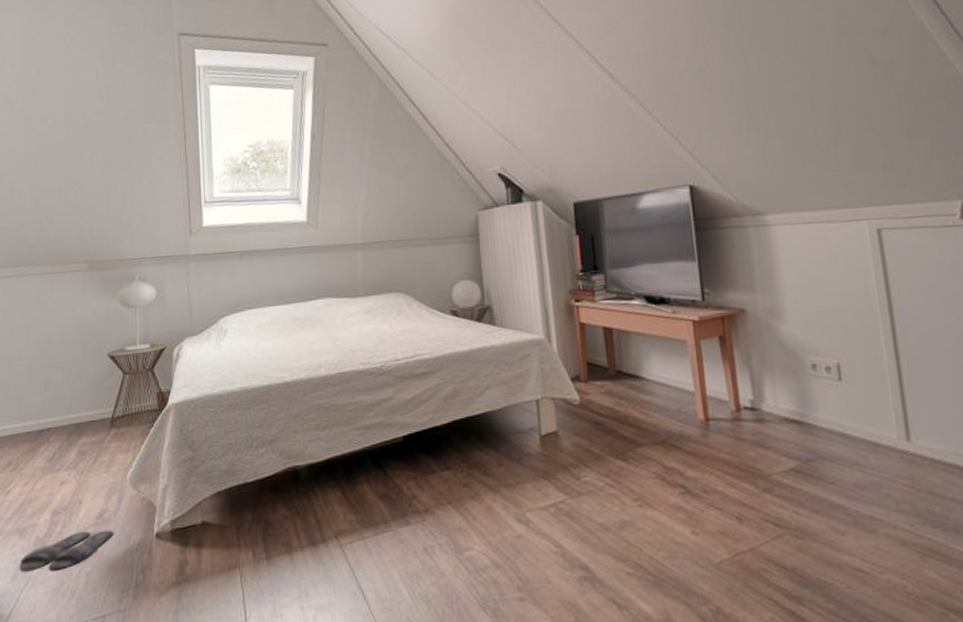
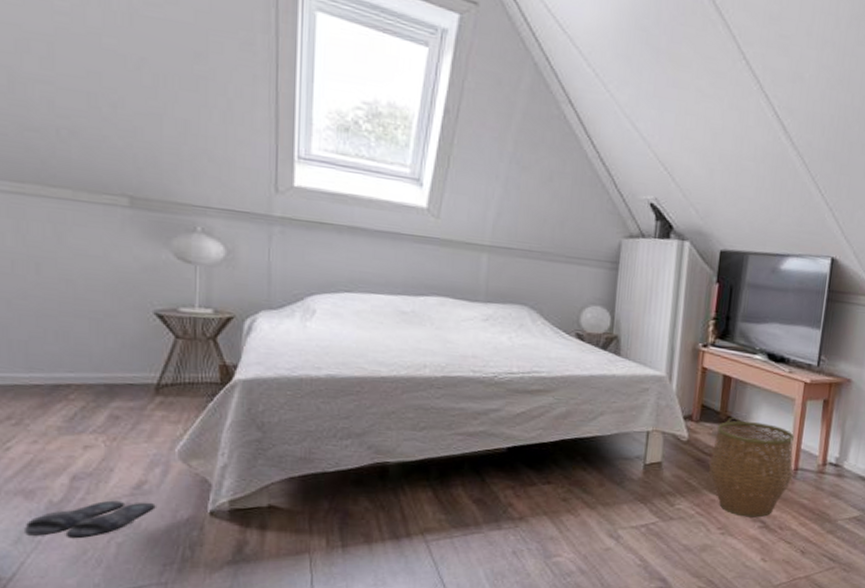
books: present [569,270,618,303] -> none [698,320,744,351]
basket: none [608,370,705,483] -> present [709,417,794,518]

